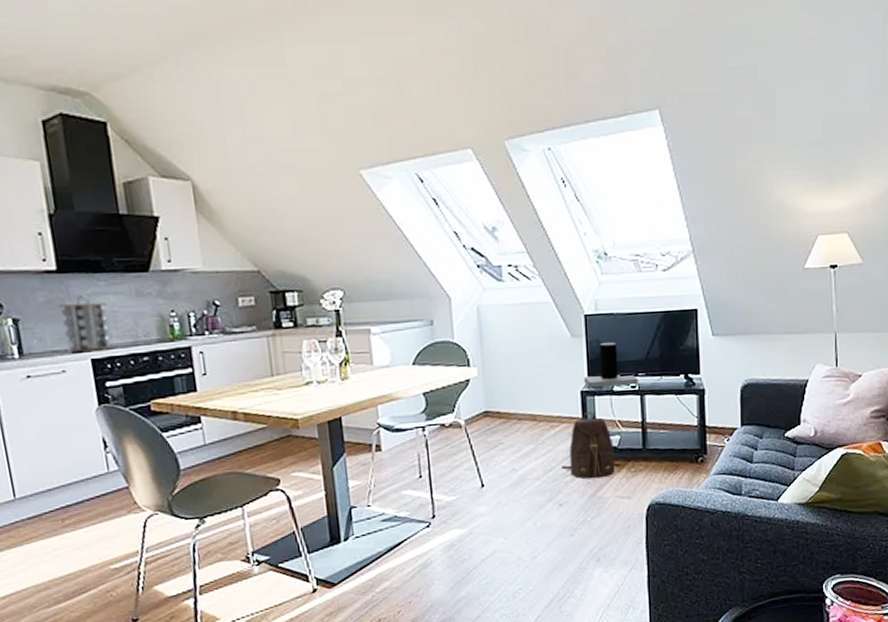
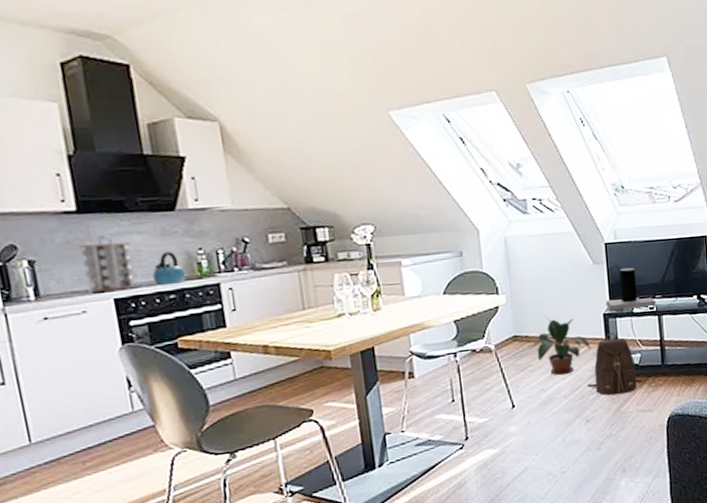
kettle: none [126,313,159,348] -> present [151,252,186,286]
potted plant: none [501,390,567,456] -> present [530,314,591,376]

